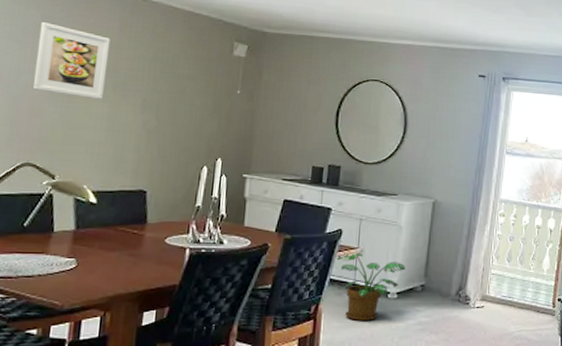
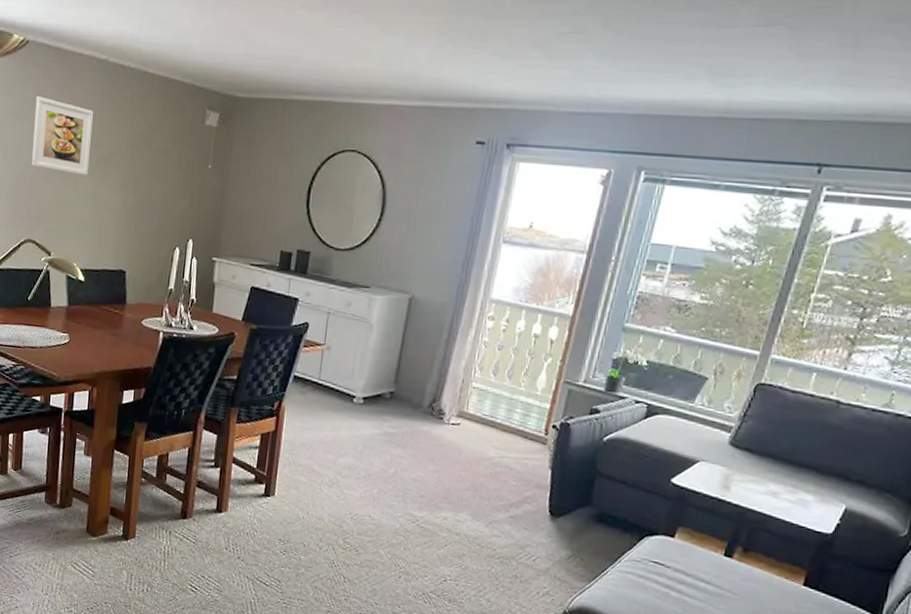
potted plant: present [335,251,406,321] -> none [300,348,375,425]

